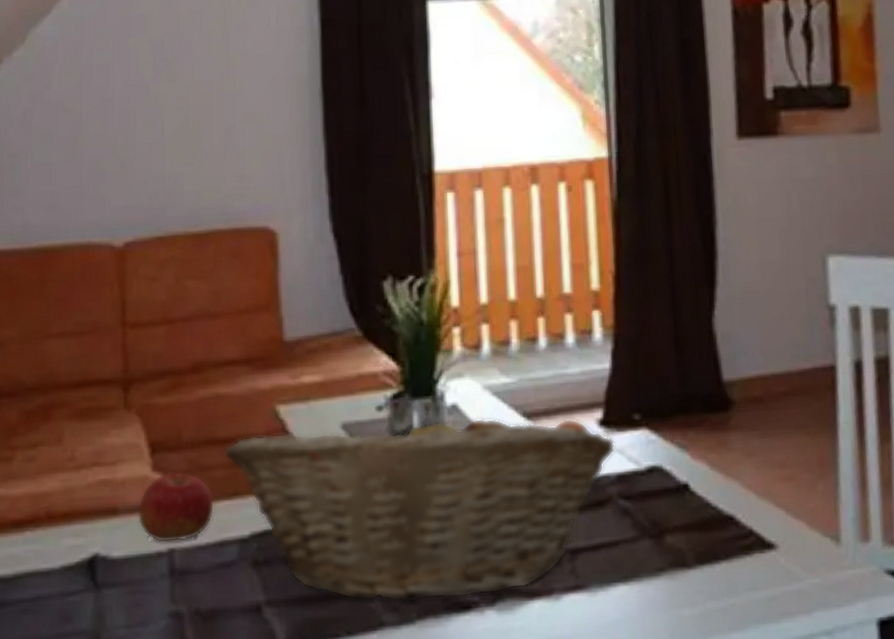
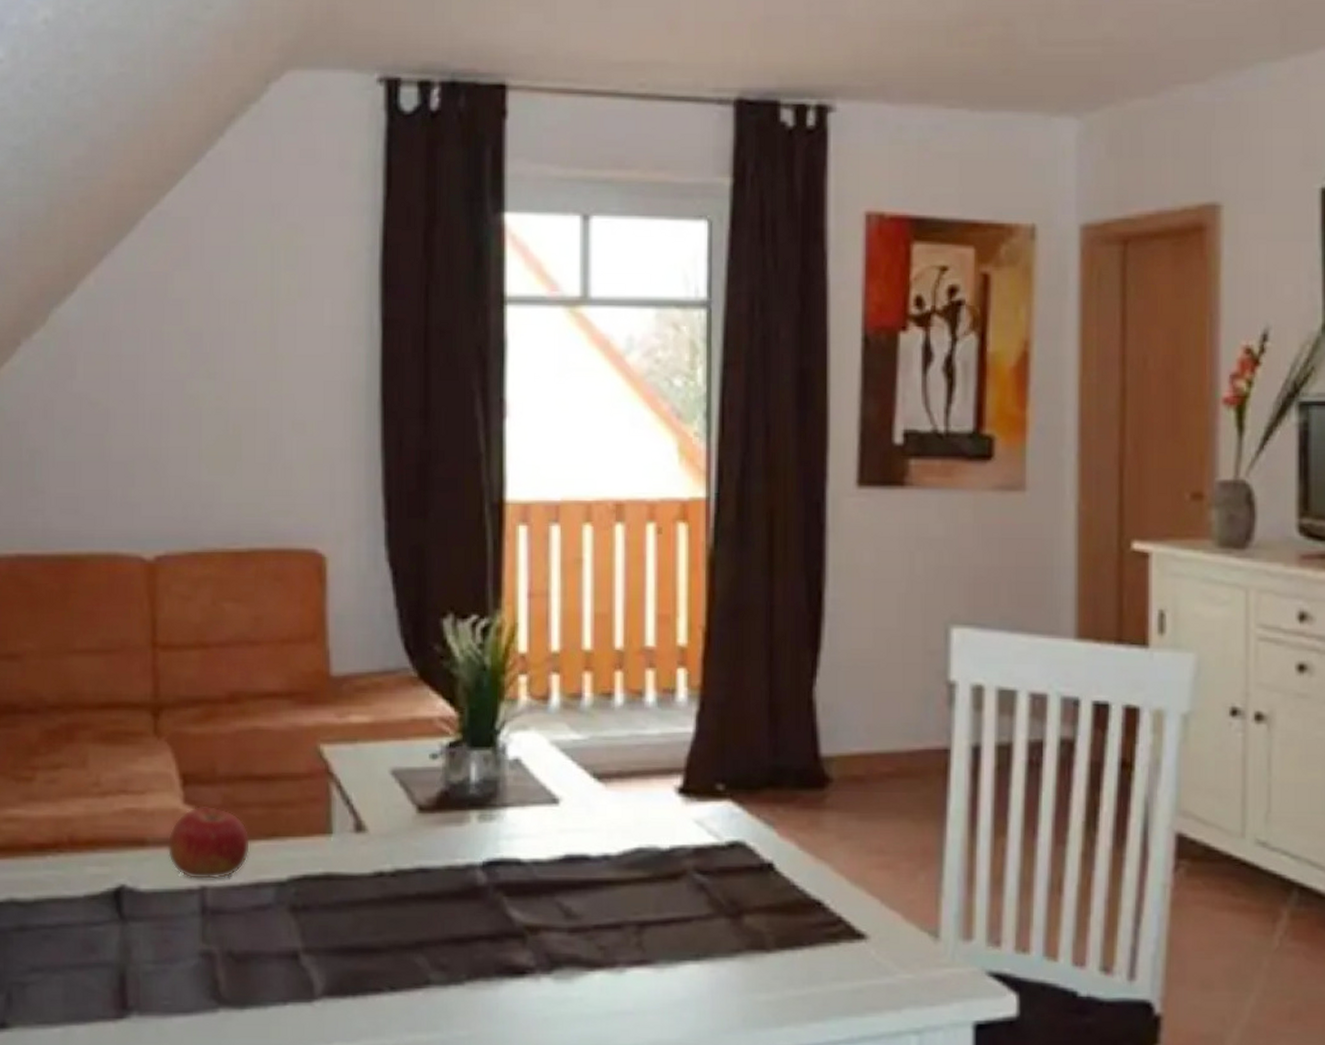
fruit basket: present [224,405,615,604] -> none [262,757,694,964]

